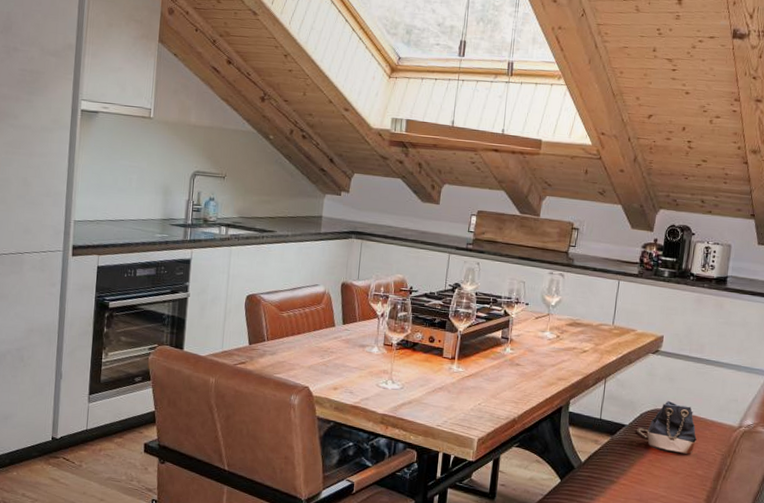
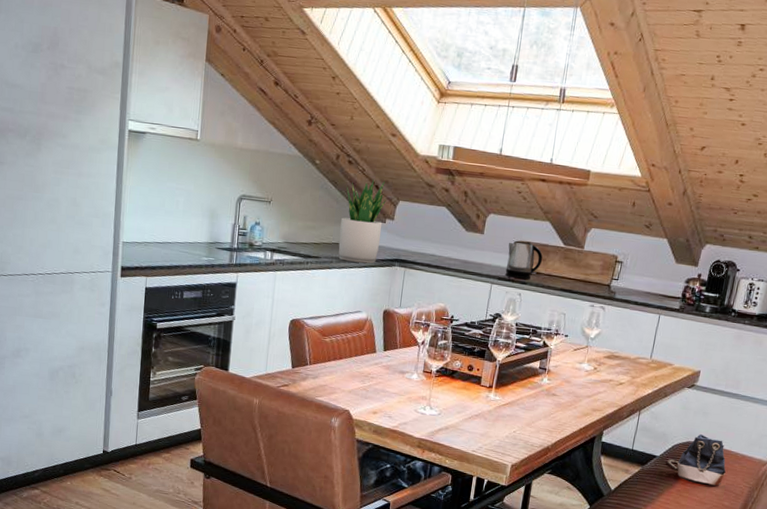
planter: none [294,153,341,237] -> present [338,179,386,264]
kettle: none [462,209,499,249] -> present [505,240,543,280]

